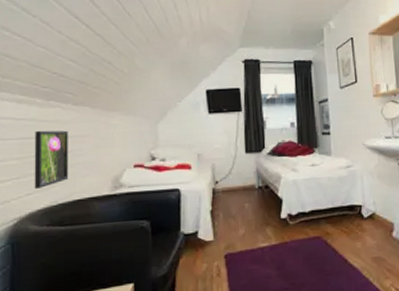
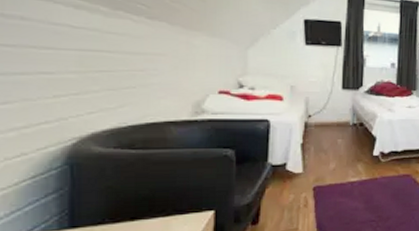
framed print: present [34,130,69,189] -> none [97,43,141,107]

